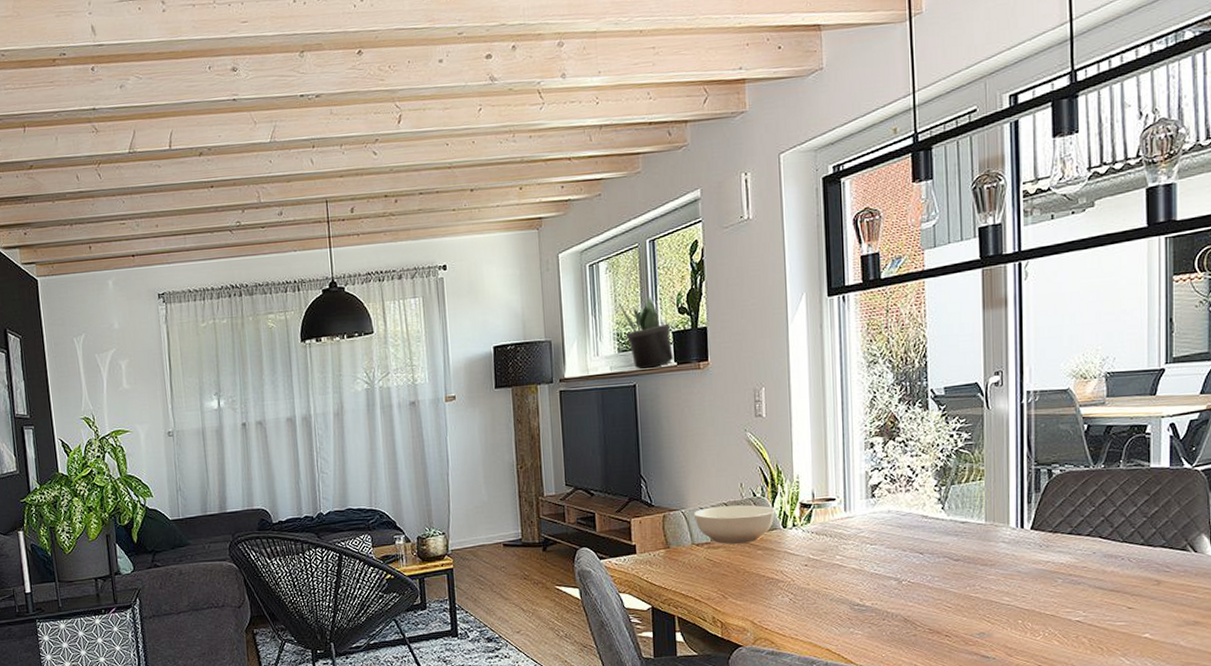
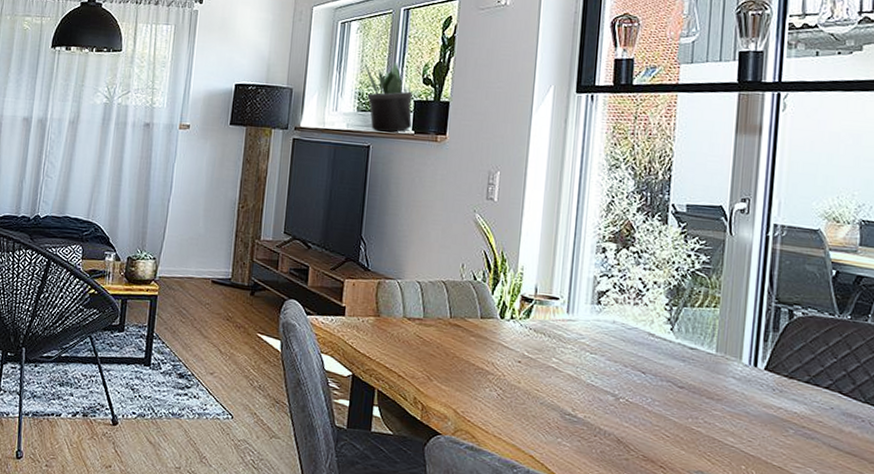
bowl: present [693,505,776,545] -> none [409,282,495,327]

